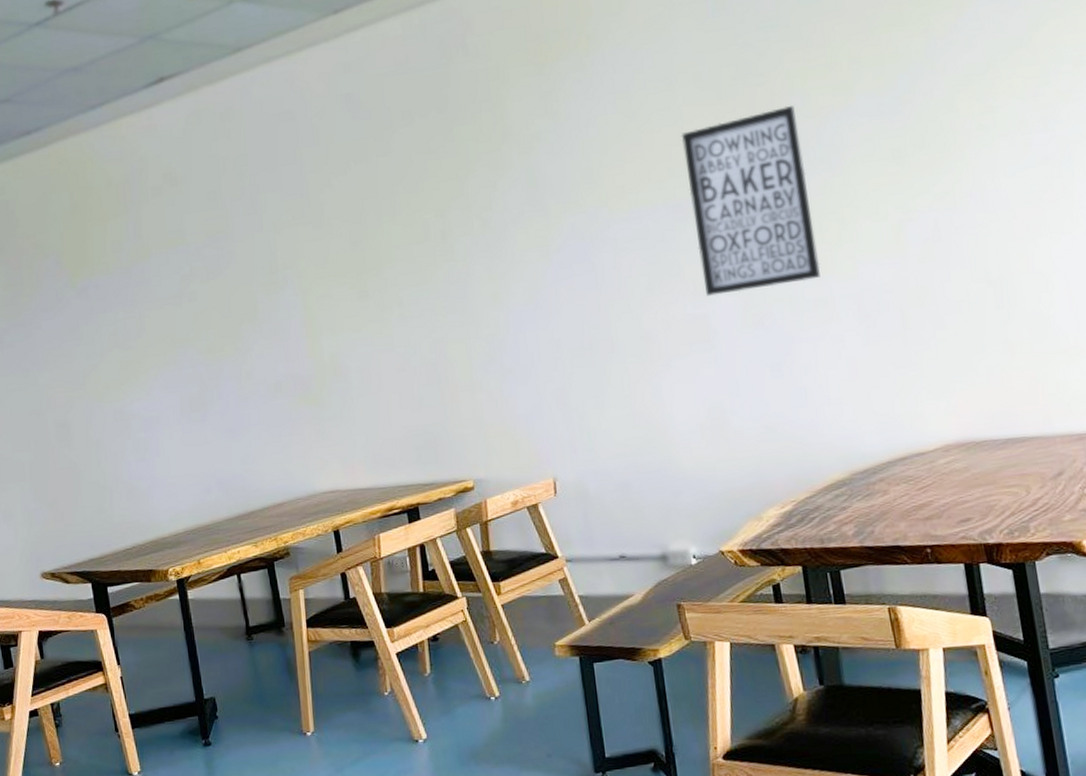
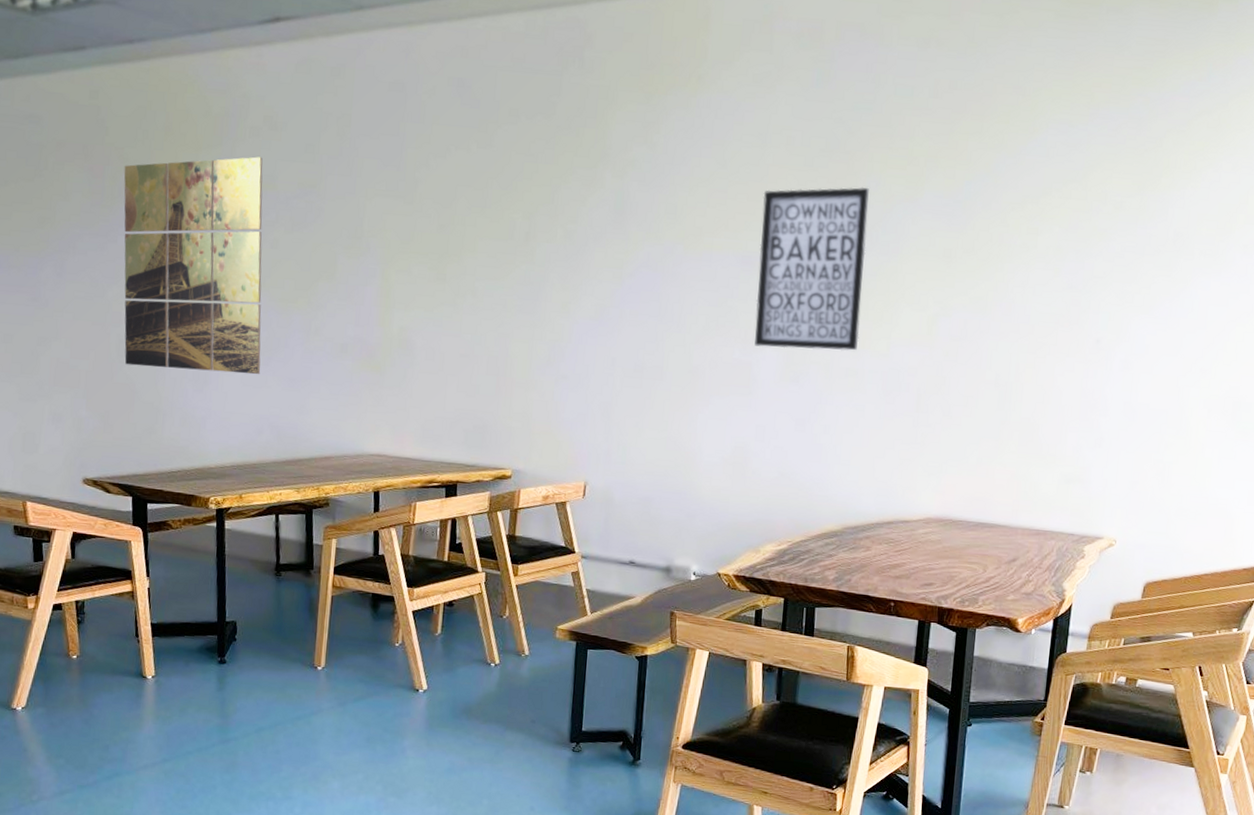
wall art: none [38,214,199,448] -> present [124,156,263,375]

